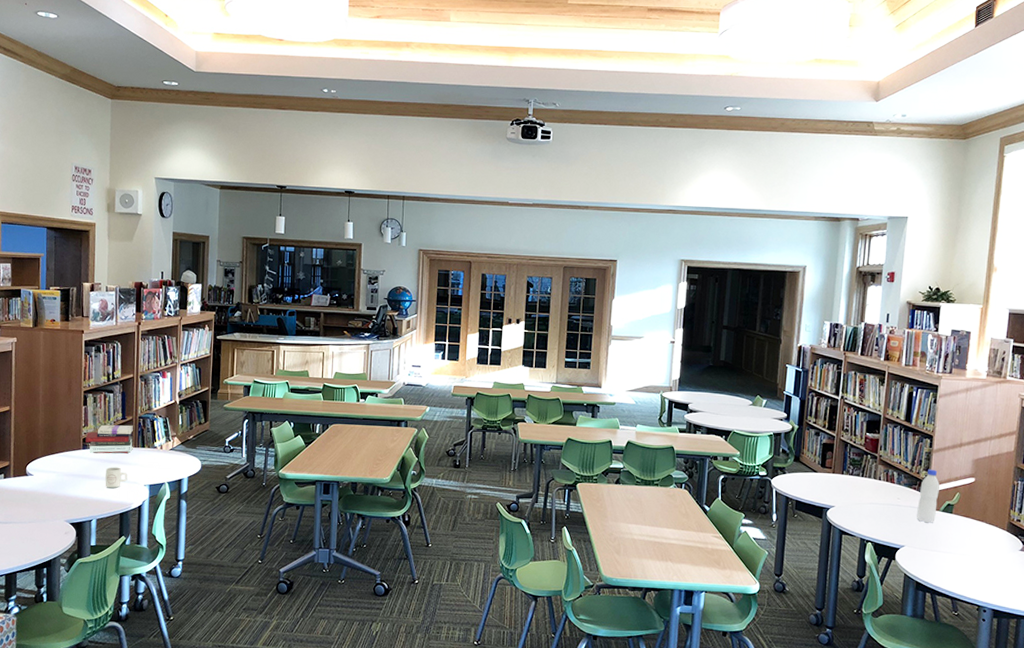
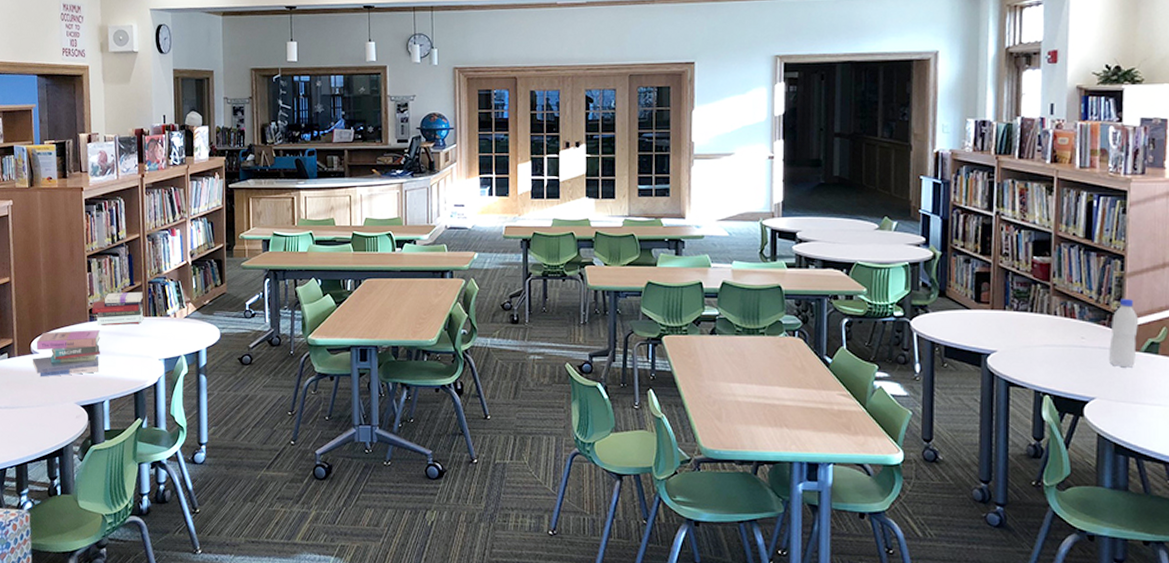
books: none [26,456,92,497] -> present [32,329,100,377]
mug: present [105,467,128,488] -> none [115,340,140,364]

